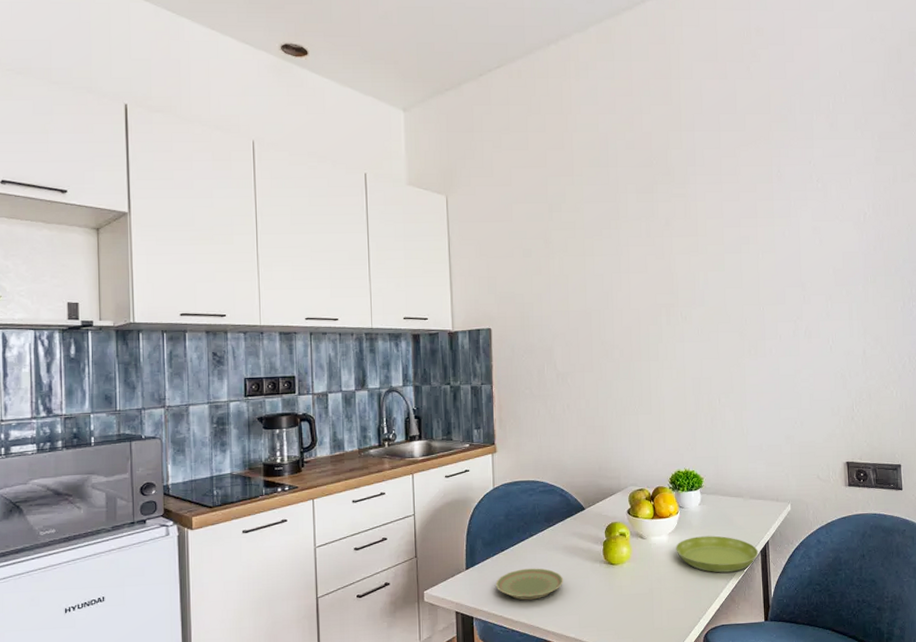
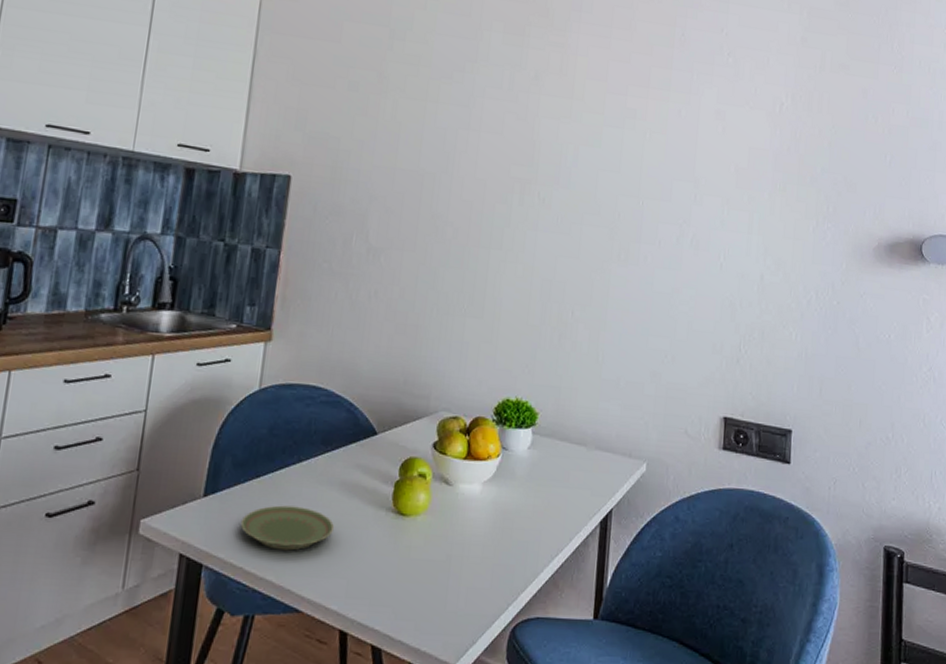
saucer: present [676,535,759,573] -> none [489,491,598,546]

